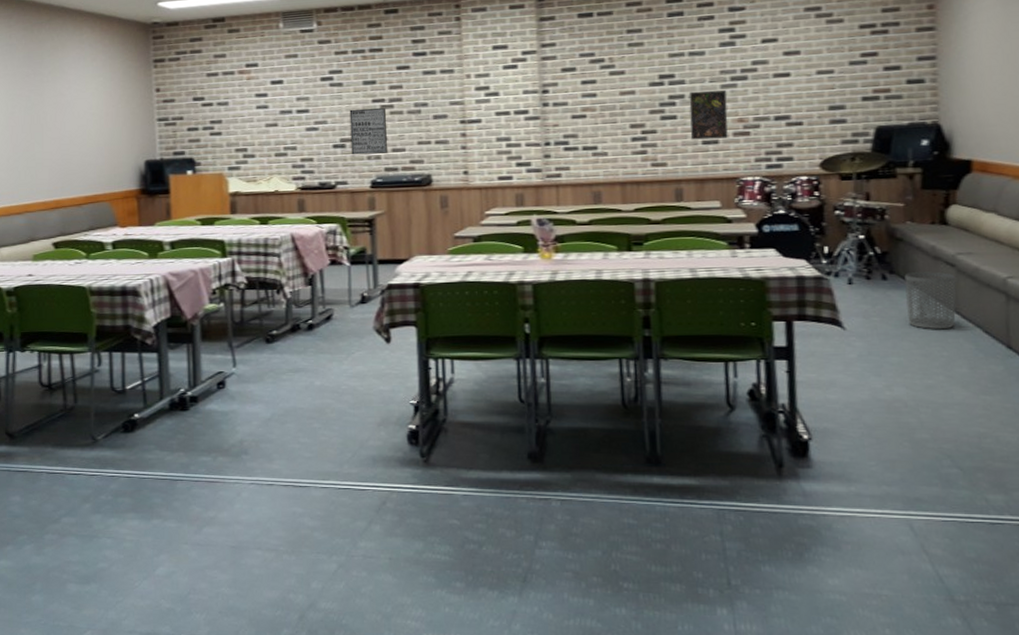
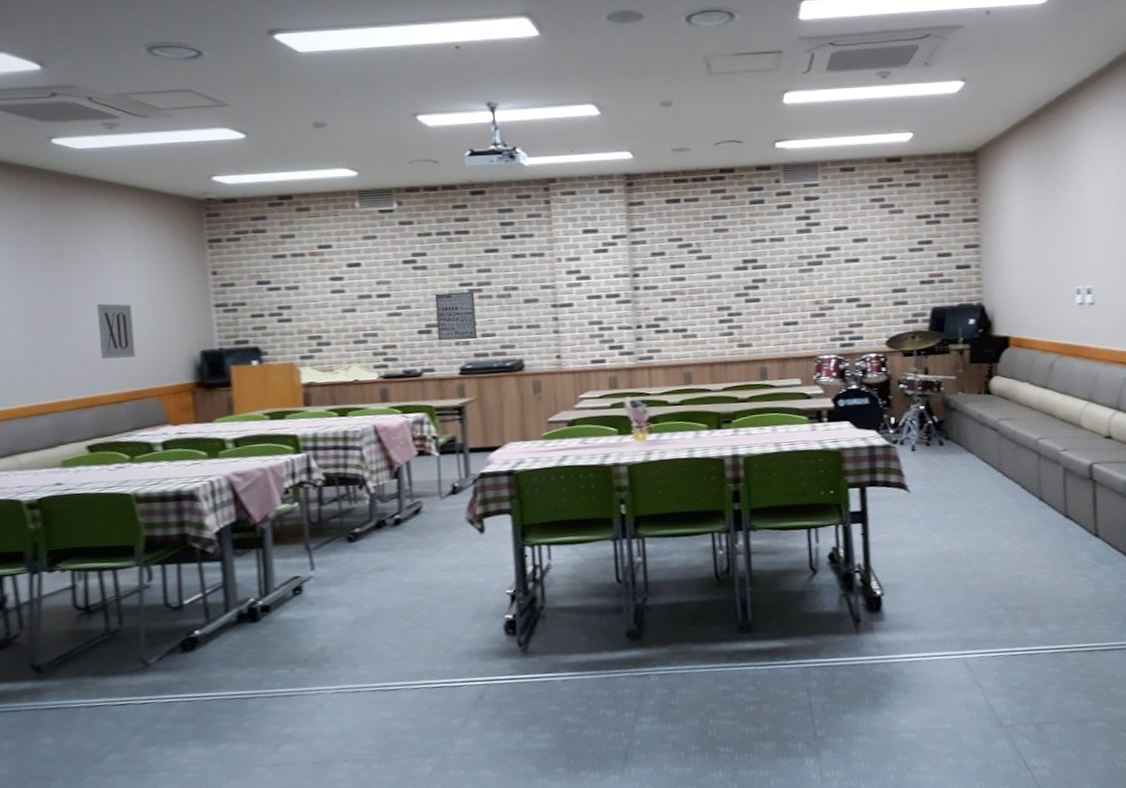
wall art: none [63,117,93,166] -> present [97,303,136,359]
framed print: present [689,89,728,140] -> none [770,273,806,322]
waste bin: present [904,271,957,330] -> none [957,436,999,488]

